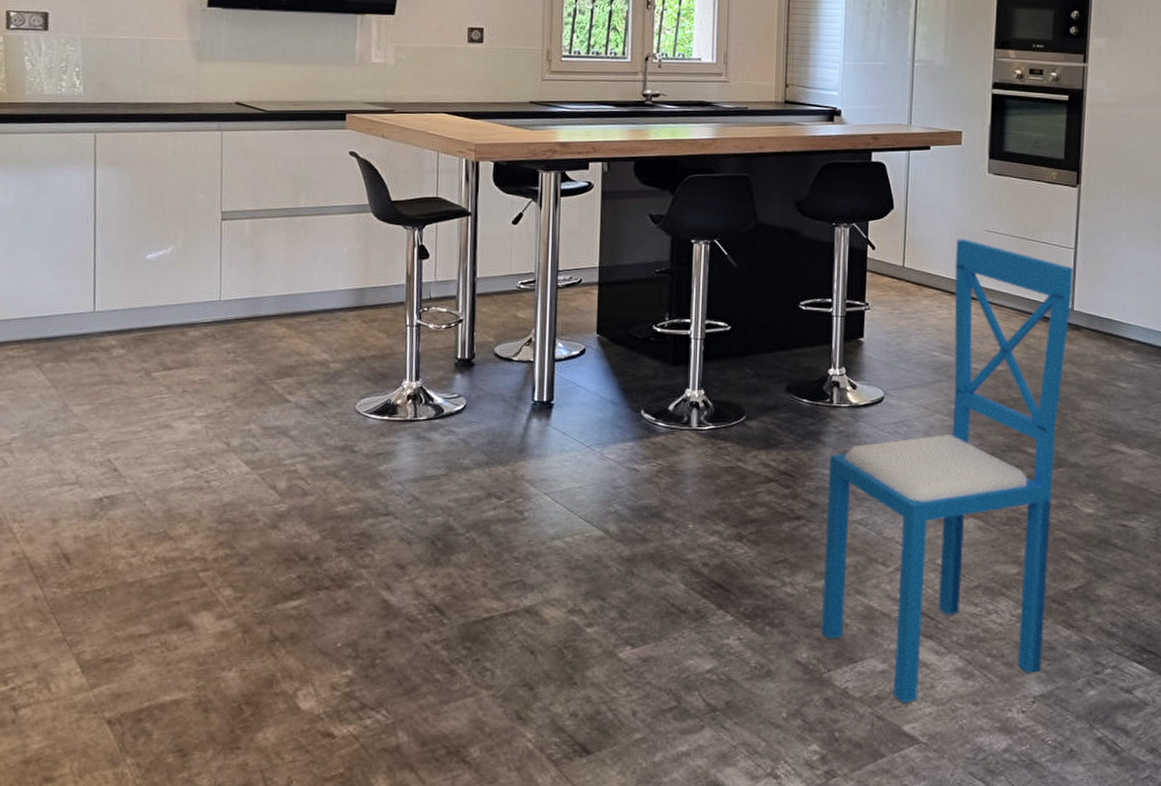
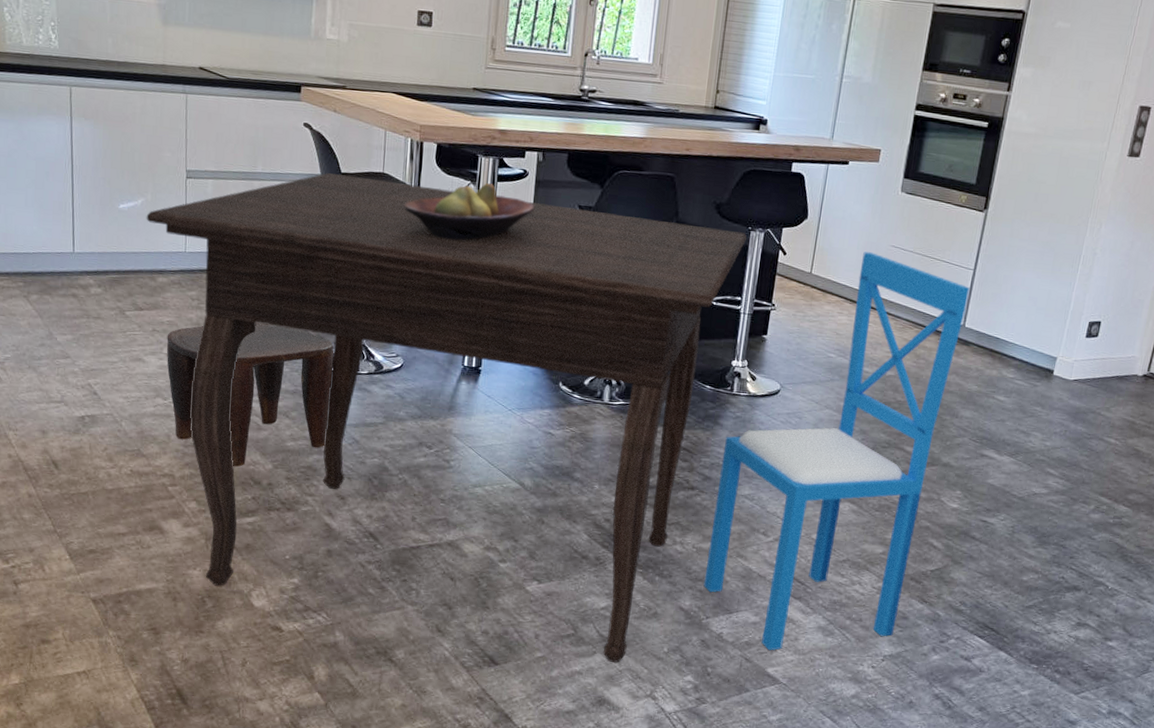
dining table: none [176,202,831,736] -> present [146,173,747,663]
stool: none [198,371,388,541] -> present [166,322,334,467]
fruit bowl: none [461,198,603,263] -> present [405,182,535,241]

